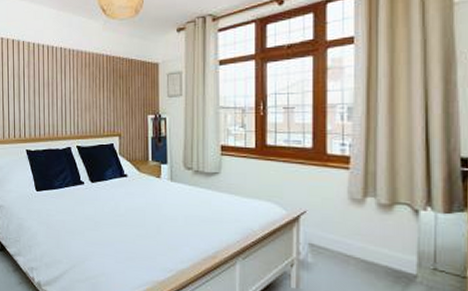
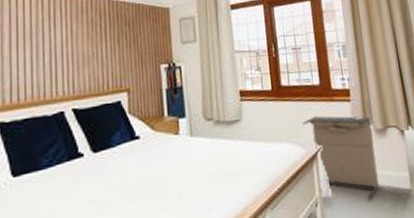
laundry hamper: none [286,179,374,275] -> present [302,116,379,201]

